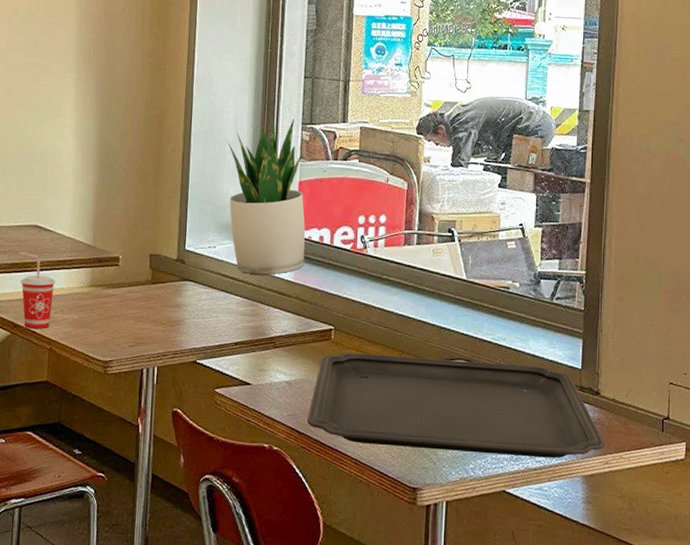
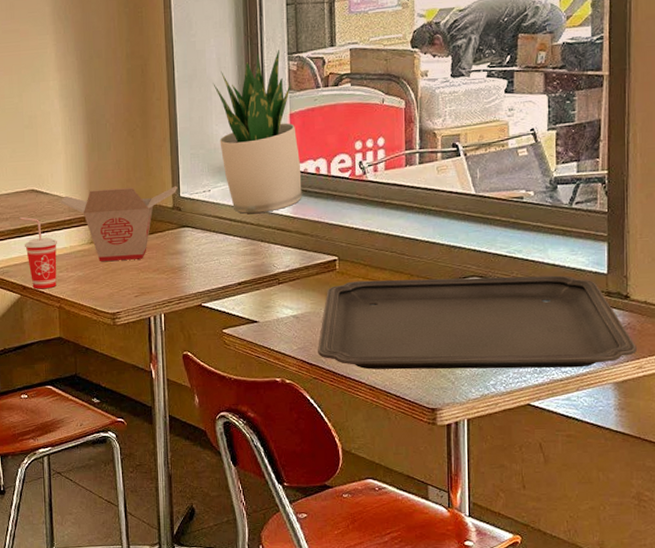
takeout container: none [63,233,184,308] -> present [60,186,178,261]

